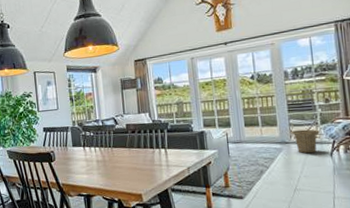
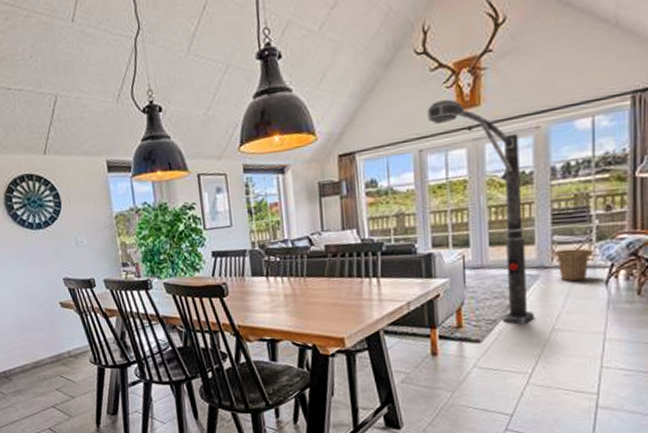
floor lamp: none [195,24,281,185] -> present [427,99,534,325]

